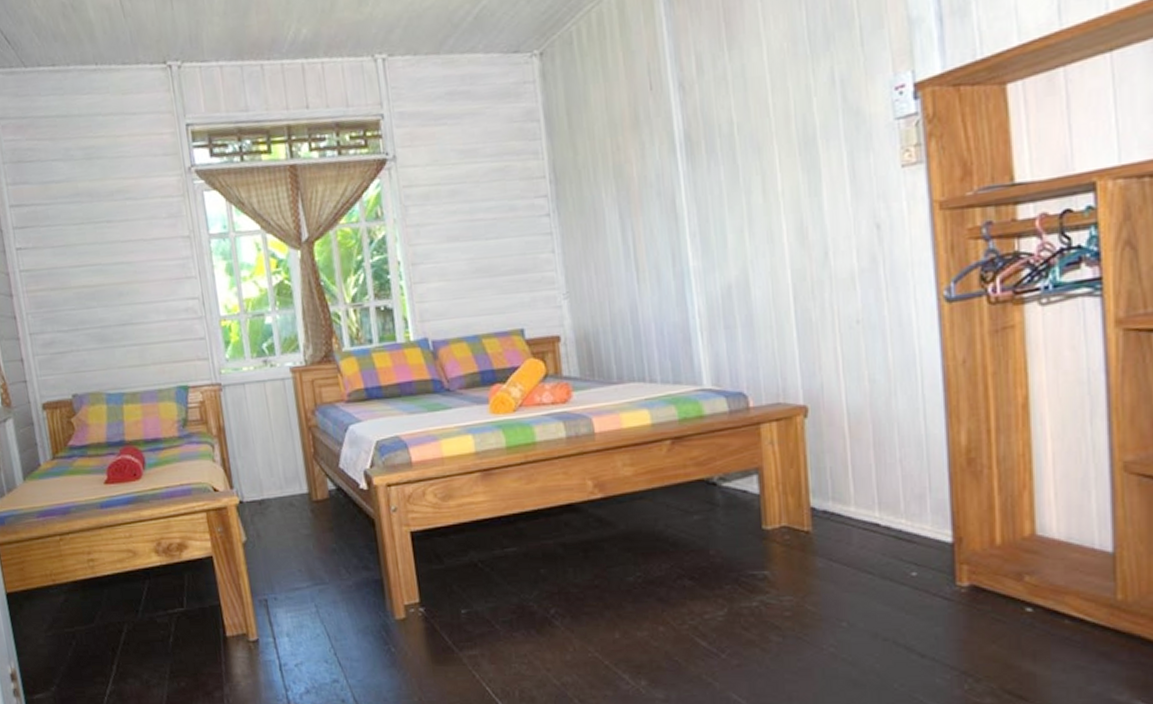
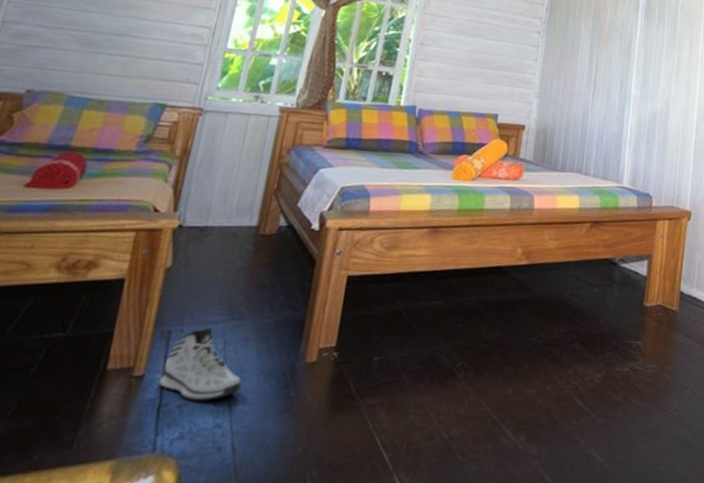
sneaker: none [272,593,344,661] -> present [158,327,242,402]

